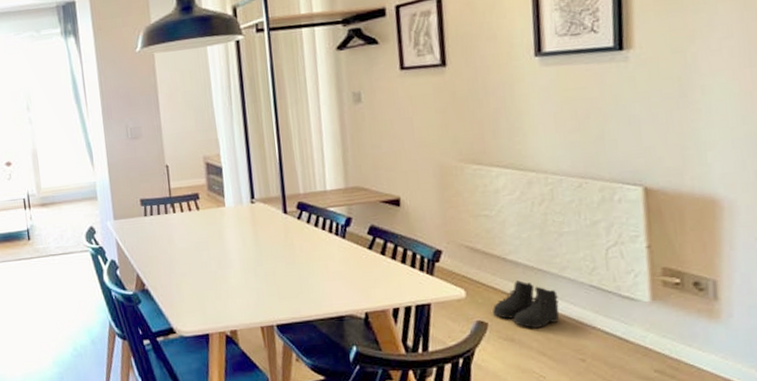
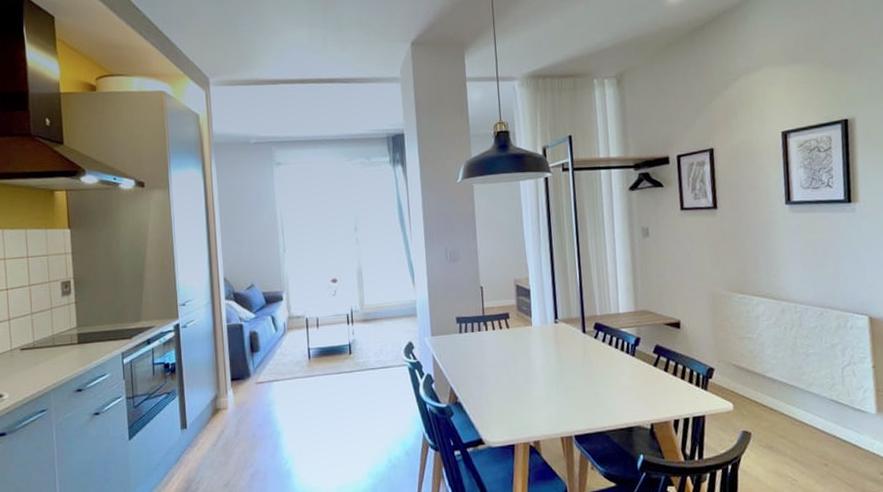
boots: present [493,279,560,329] -> none [755,394,808,438]

